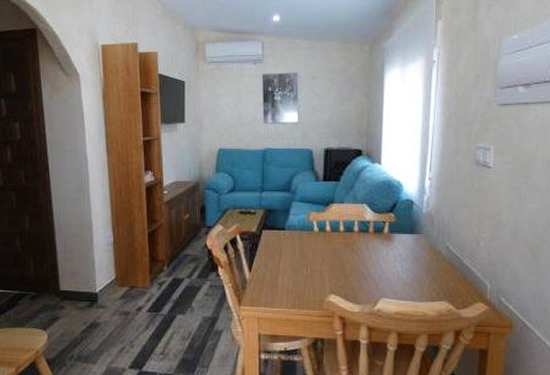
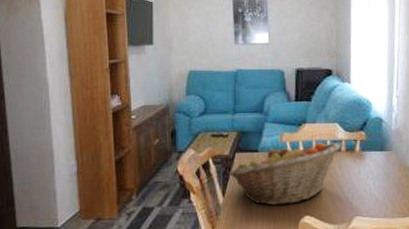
fruit basket: none [255,222,368,283] -> present [228,142,340,206]

